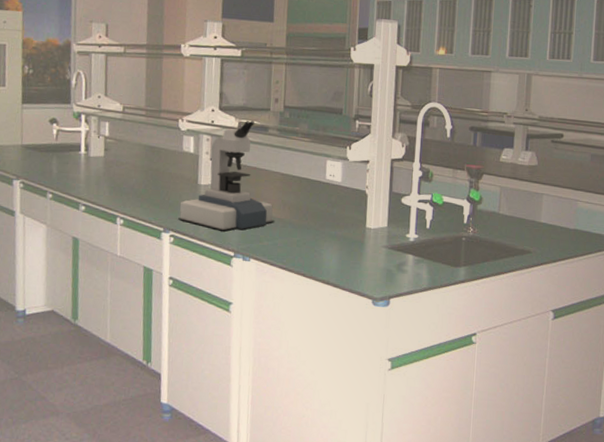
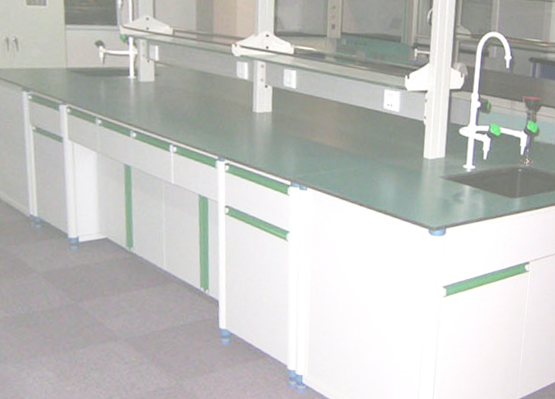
microscope: present [178,120,275,232] -> none [233,46,332,160]

